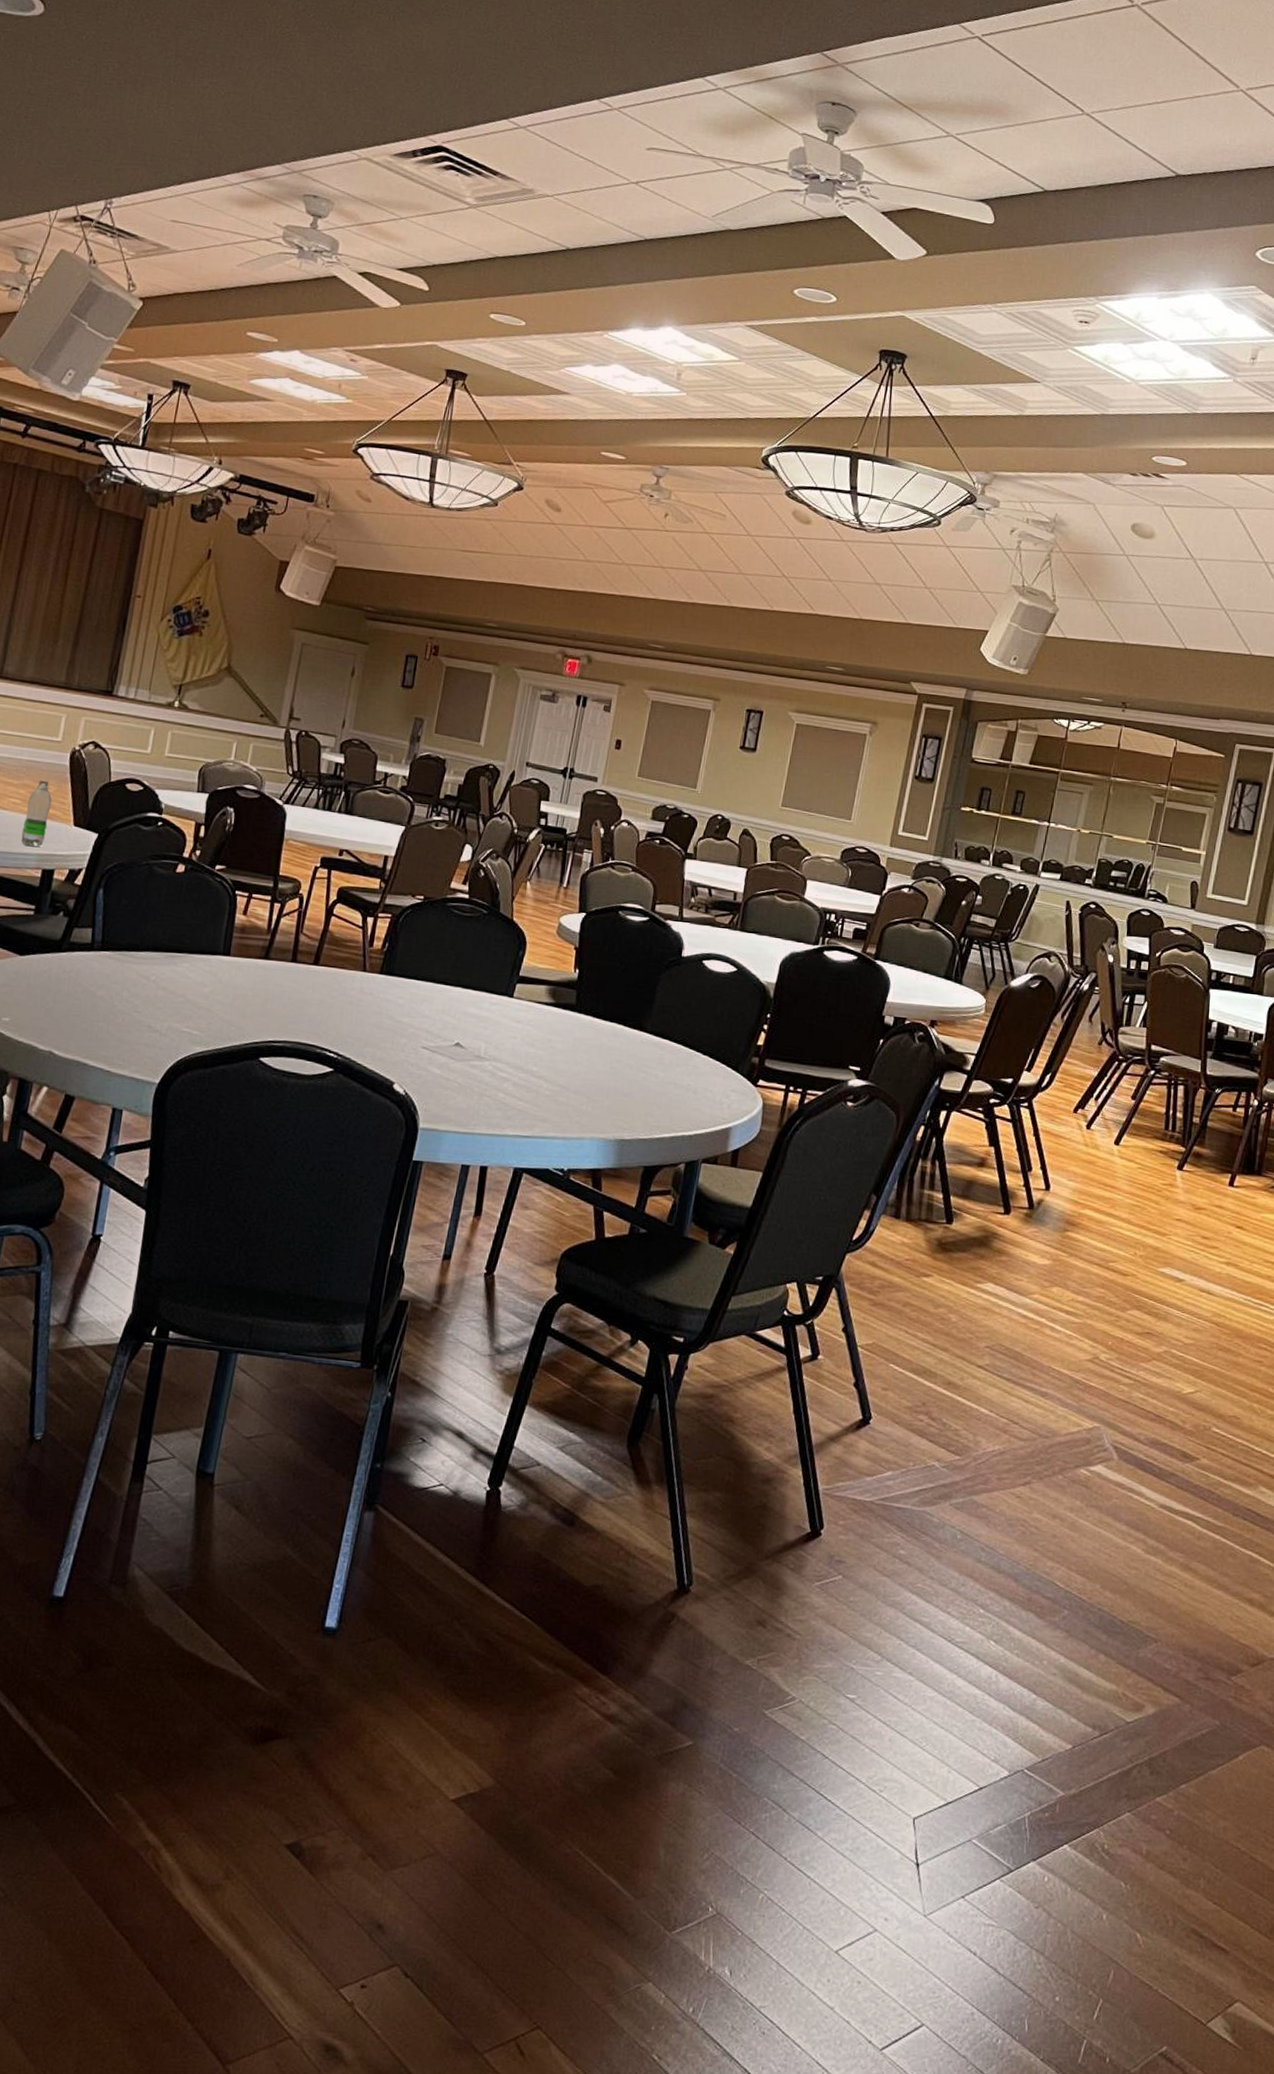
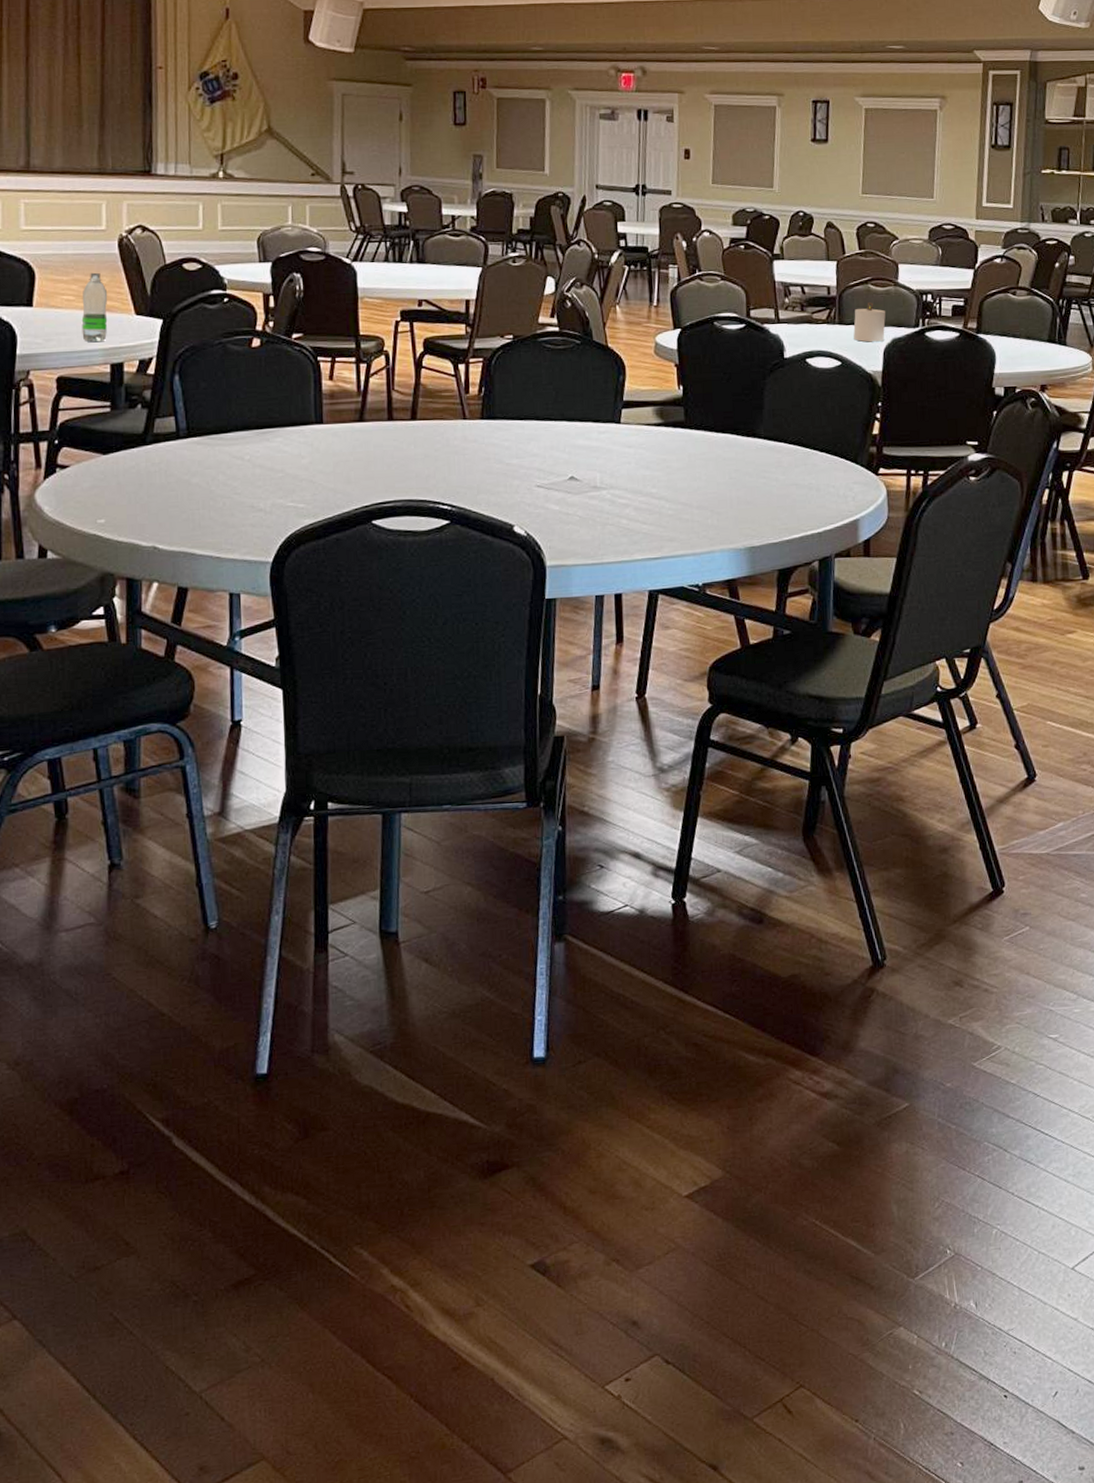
candle: none [752,913,787,954] -> present [853,302,886,342]

